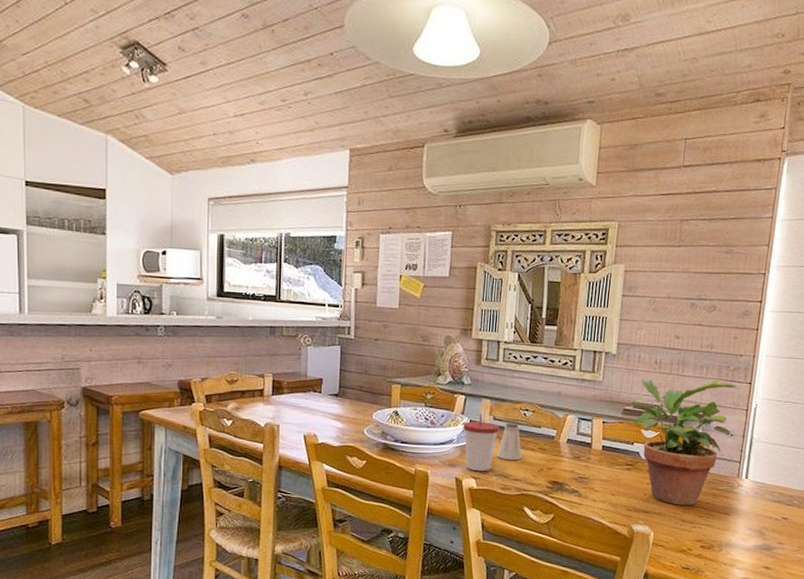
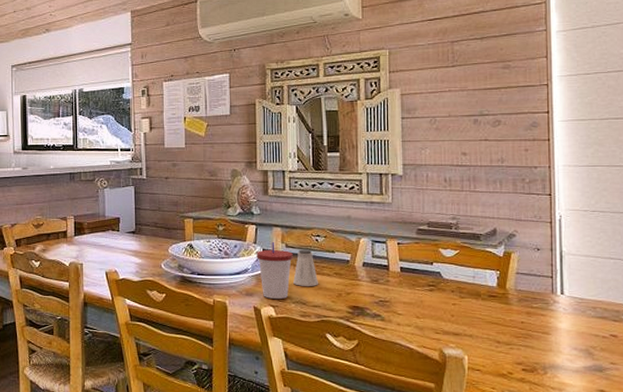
potted plant: present [630,379,738,506] -> none [424,195,538,326]

